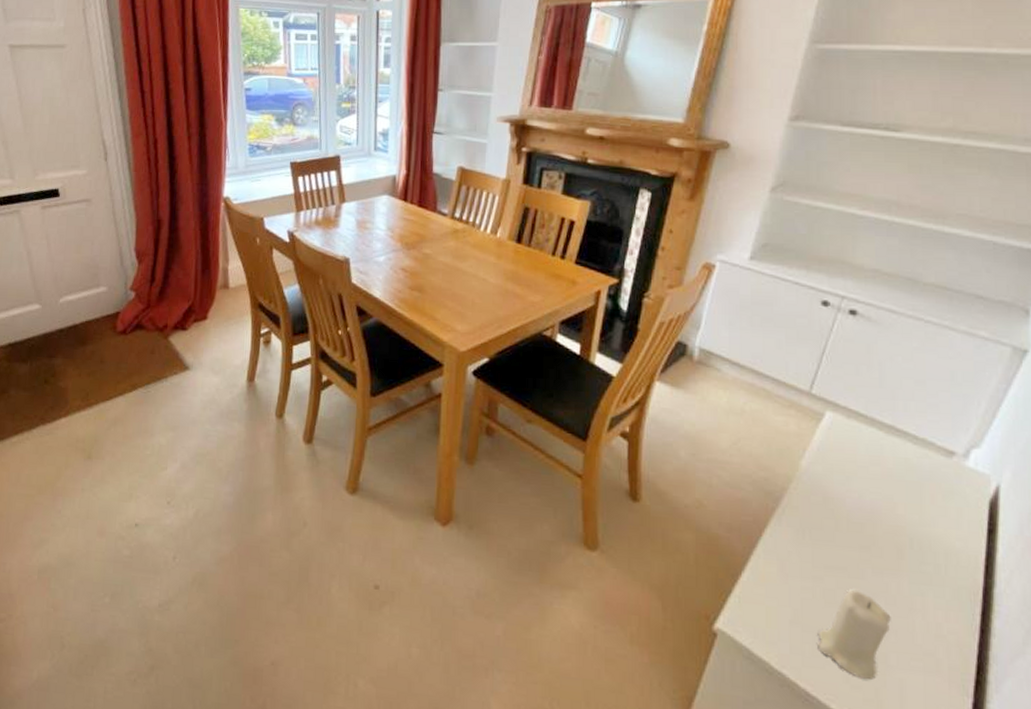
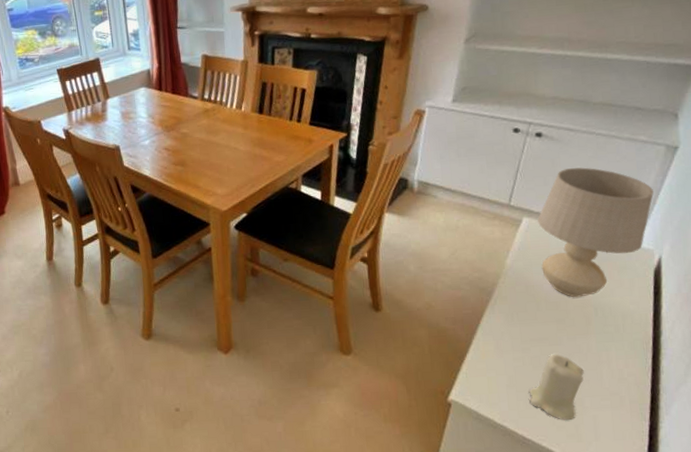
table lamp: none [844,358,994,522] -> present [537,167,654,298]

